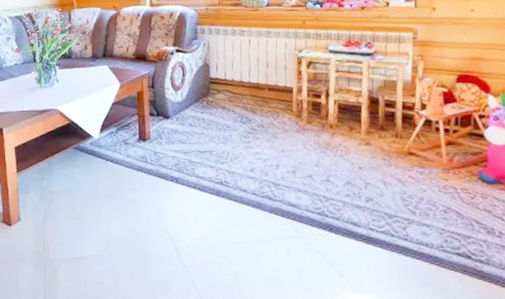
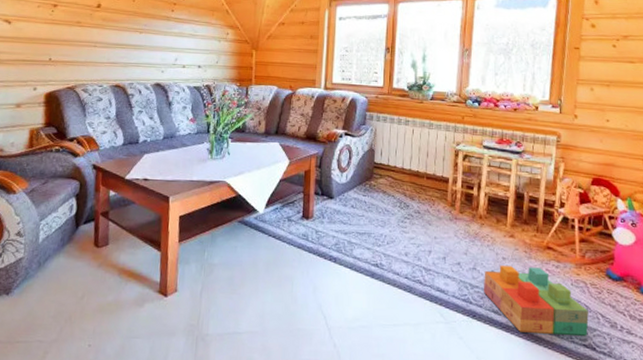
toy blocks: none [338,175,462,244] -> present [483,265,589,336]

